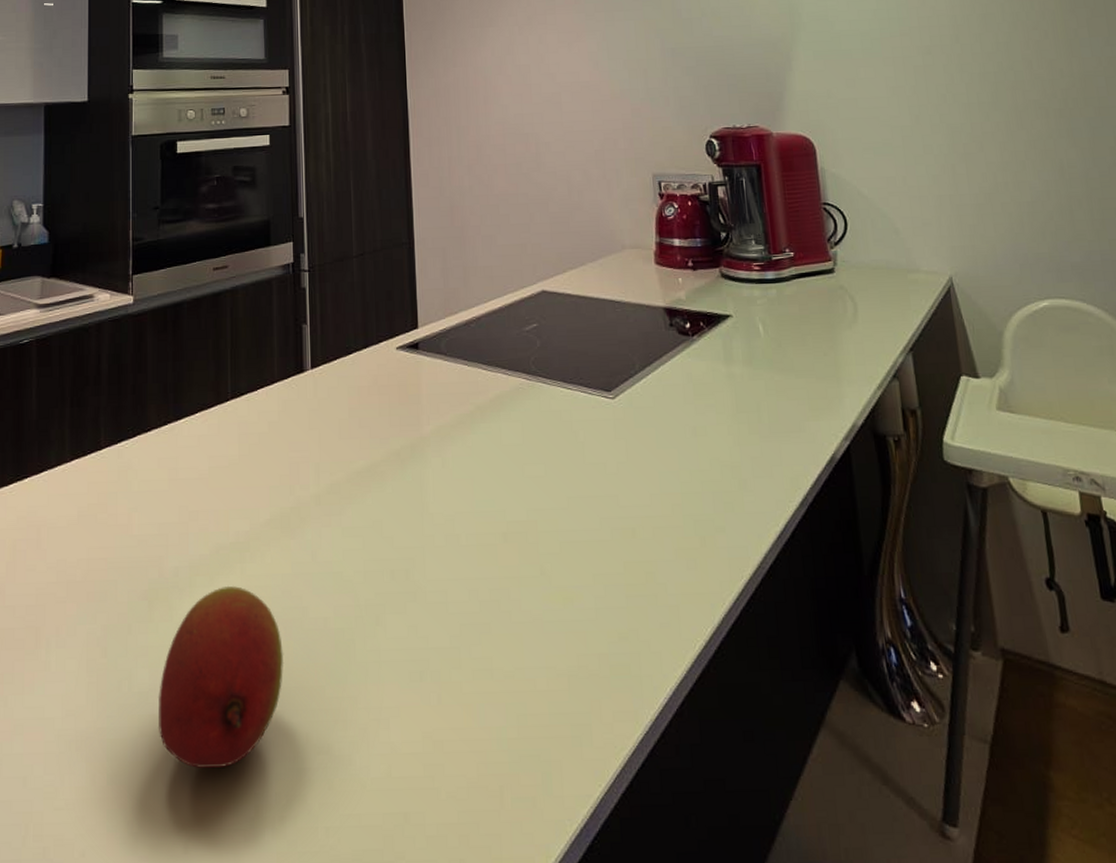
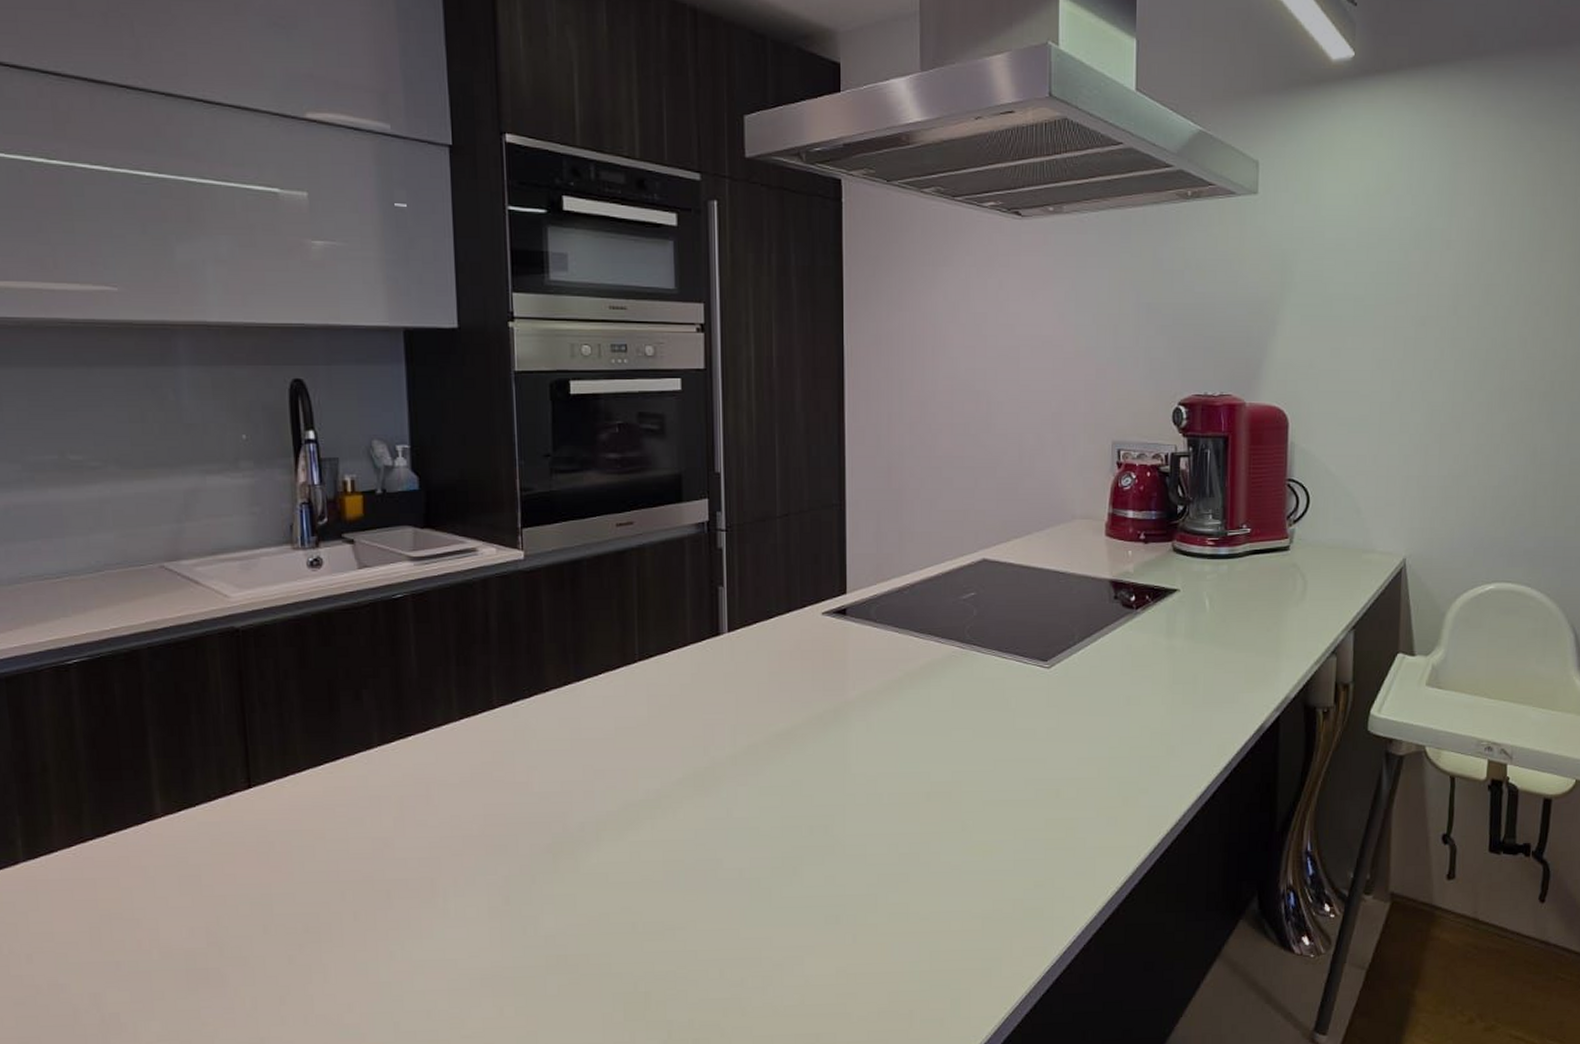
fruit: present [157,585,284,768] -> none [566,839,698,1000]

